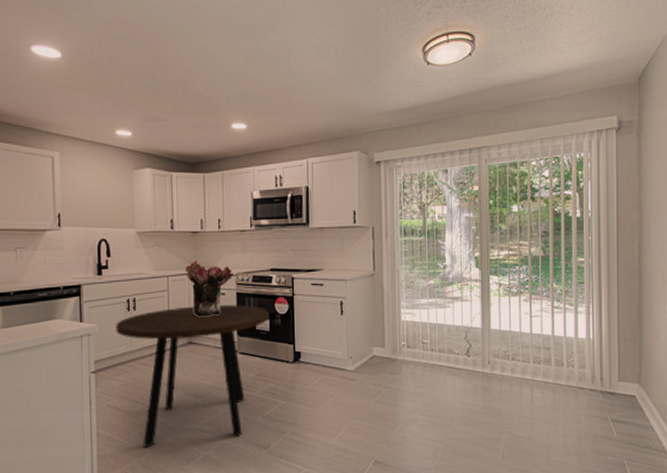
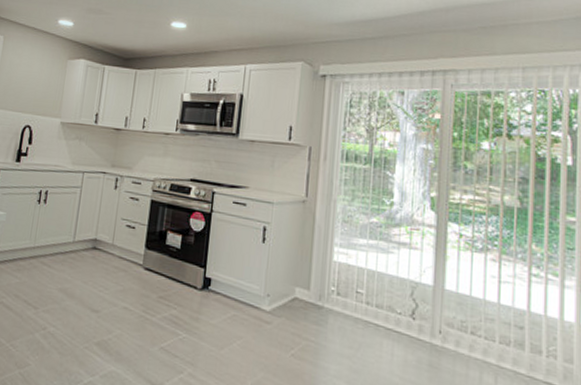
dining table: present [116,305,269,447] -> none [23,207,183,366]
bouquet: present [185,261,234,316] -> none [102,159,151,222]

